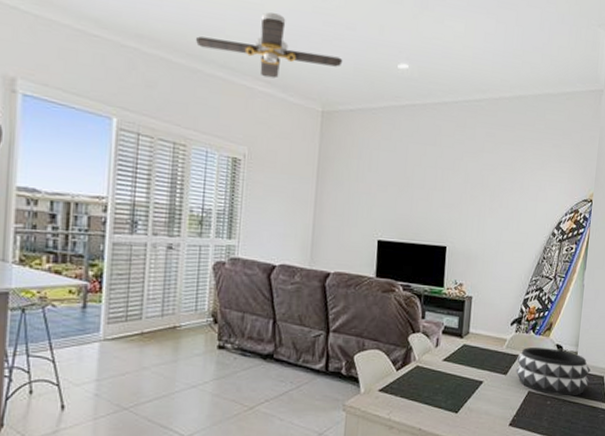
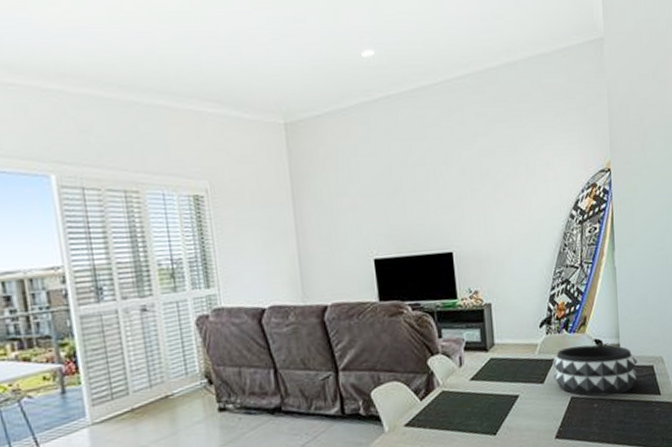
ceiling fan: present [195,12,343,79] -> none [124,19,298,96]

